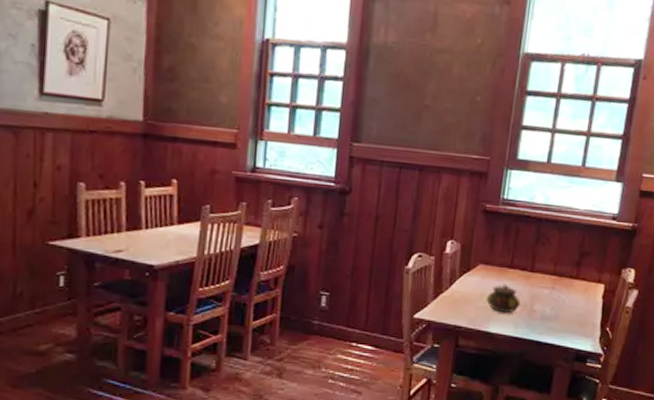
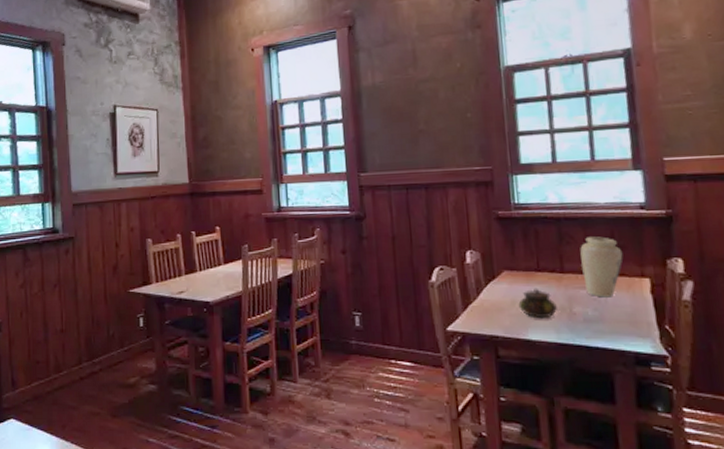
vase: none [549,240,588,299] -> present [580,236,623,298]

